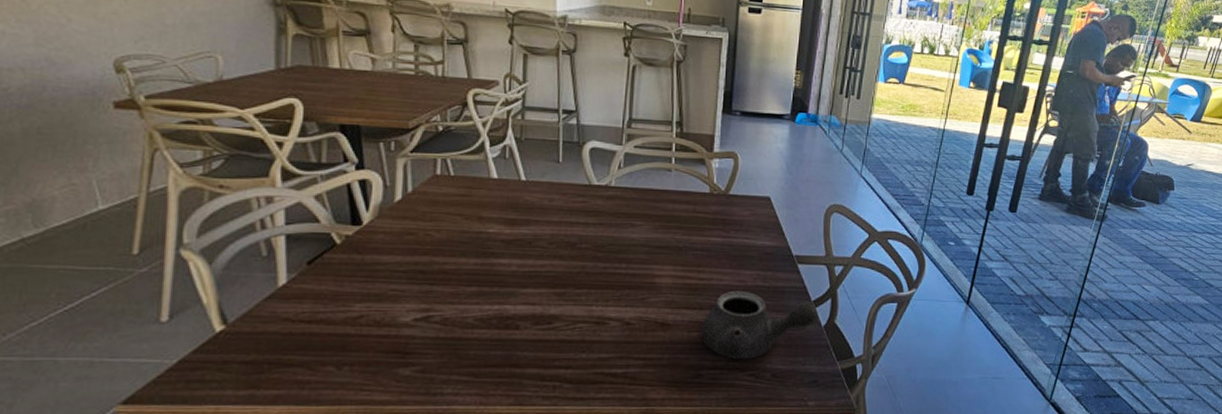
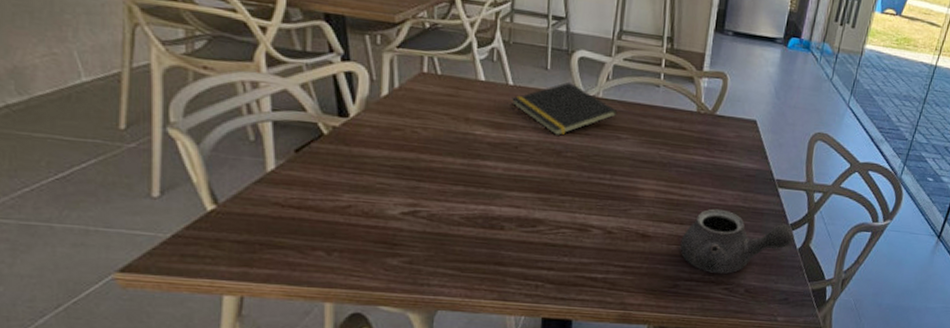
notepad: none [524,172,631,227] -> present [512,81,618,136]

